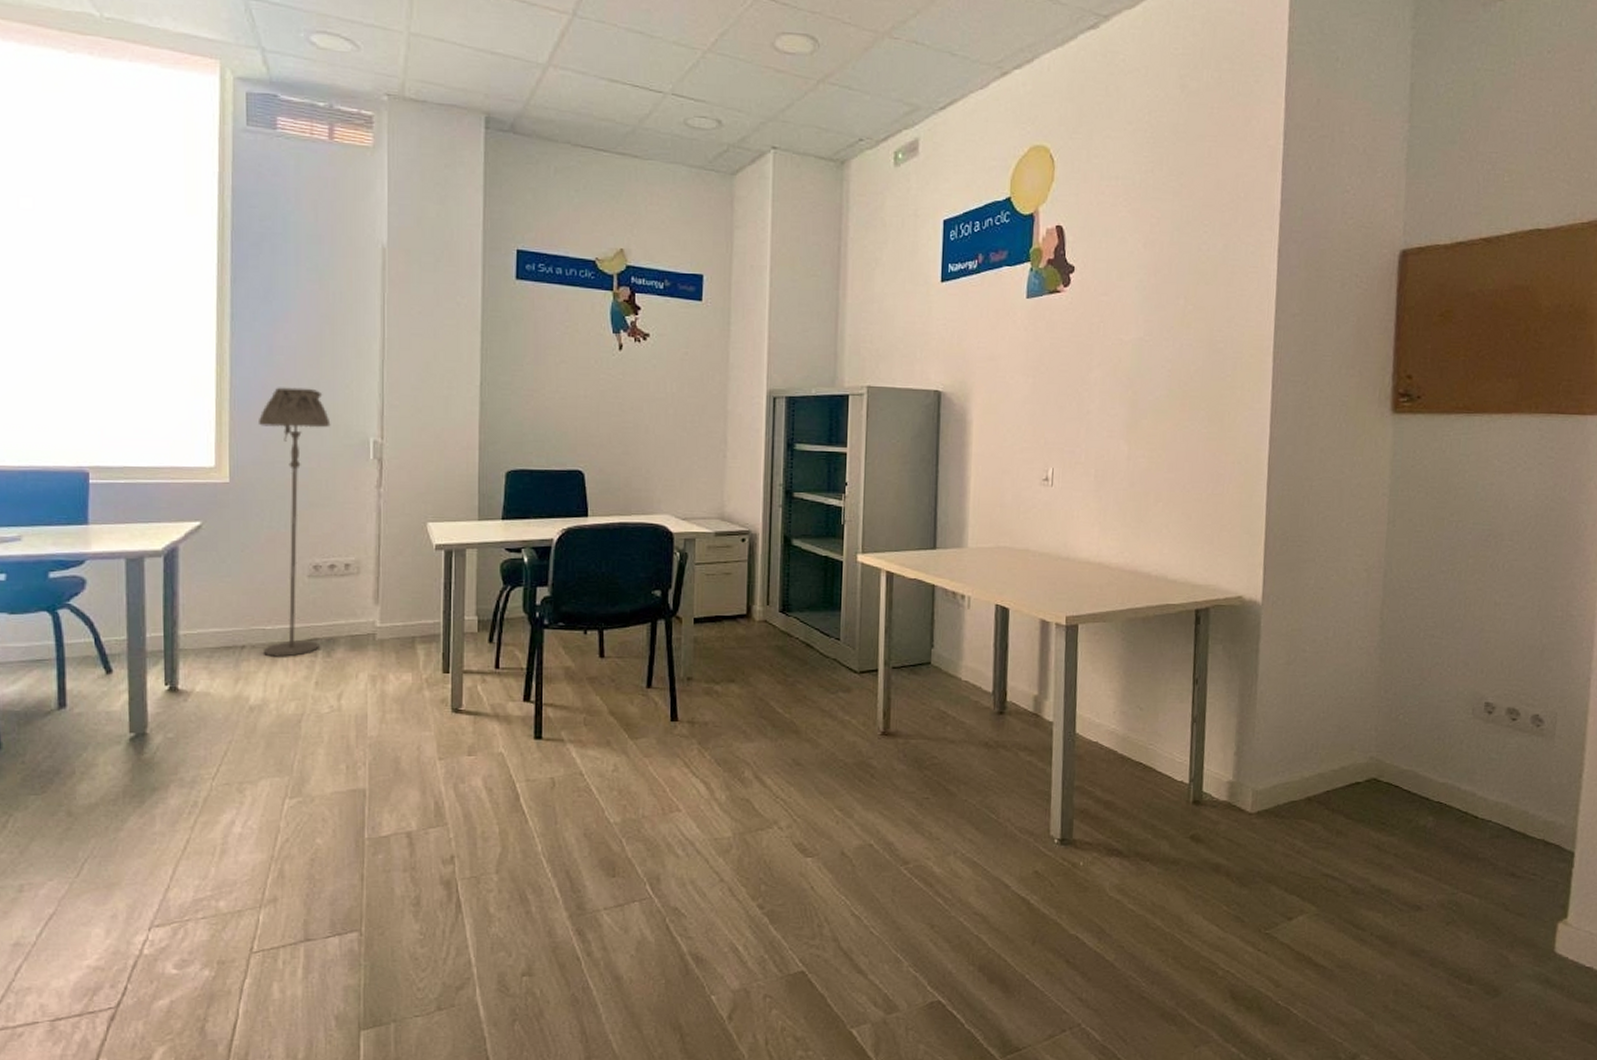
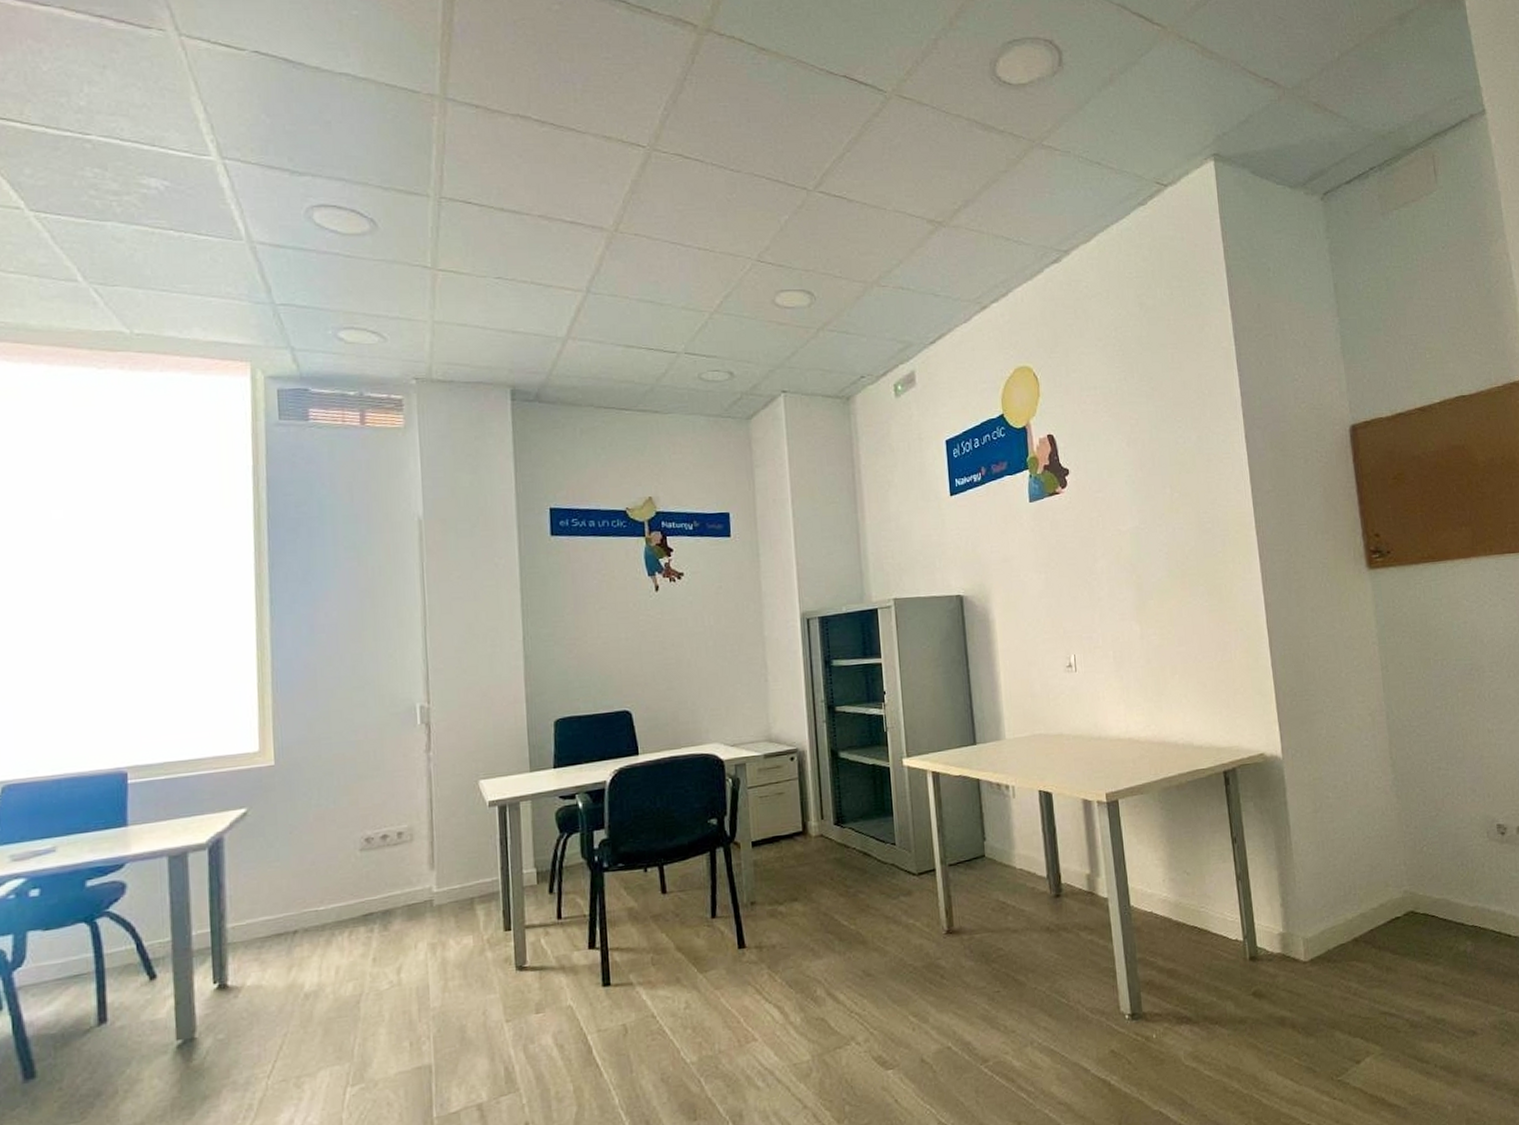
floor lamp: present [259,387,331,657] -> none [302,662,376,939]

